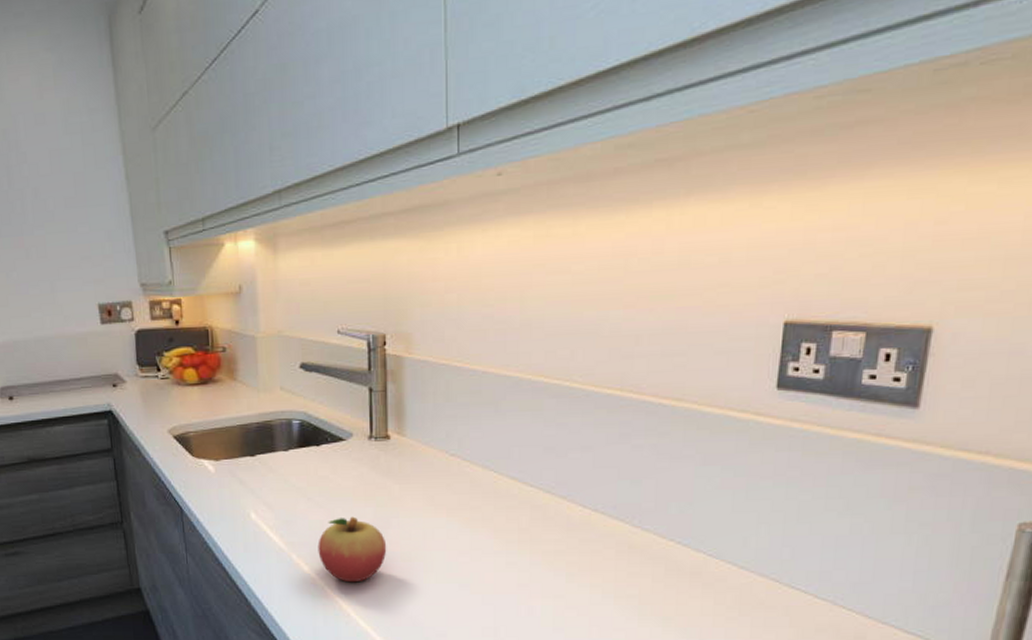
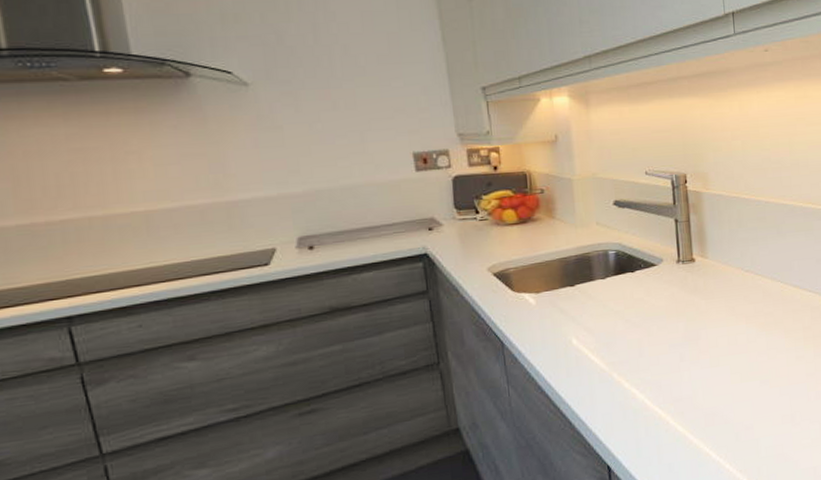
fruit: present [317,516,387,583] -> none [636,332,698,393]

